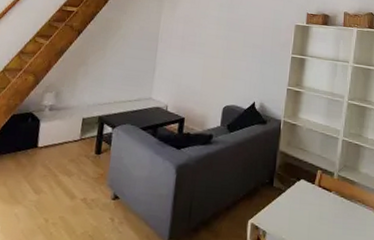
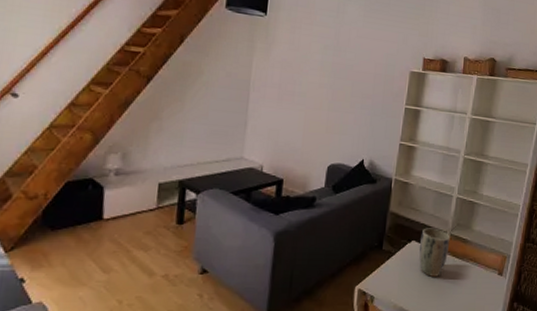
plant pot: none [307,167,338,216] -> present [419,228,451,277]

